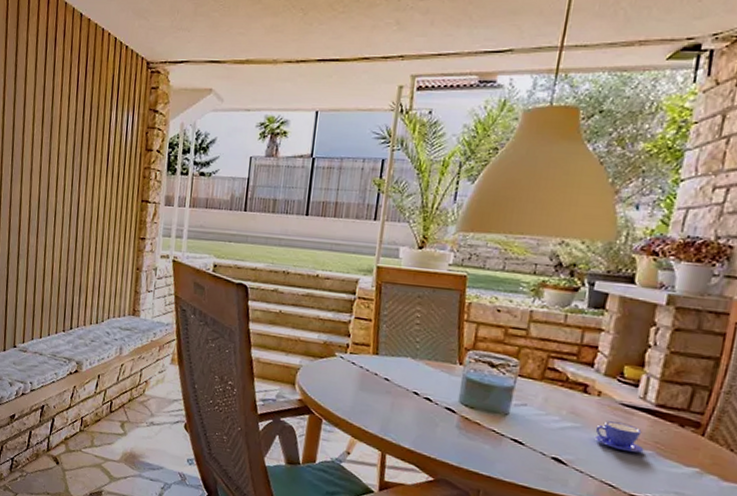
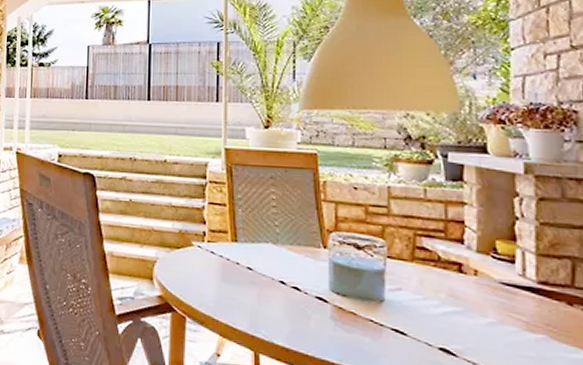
teacup: present [594,421,644,453] -> none [479,303,536,338]

